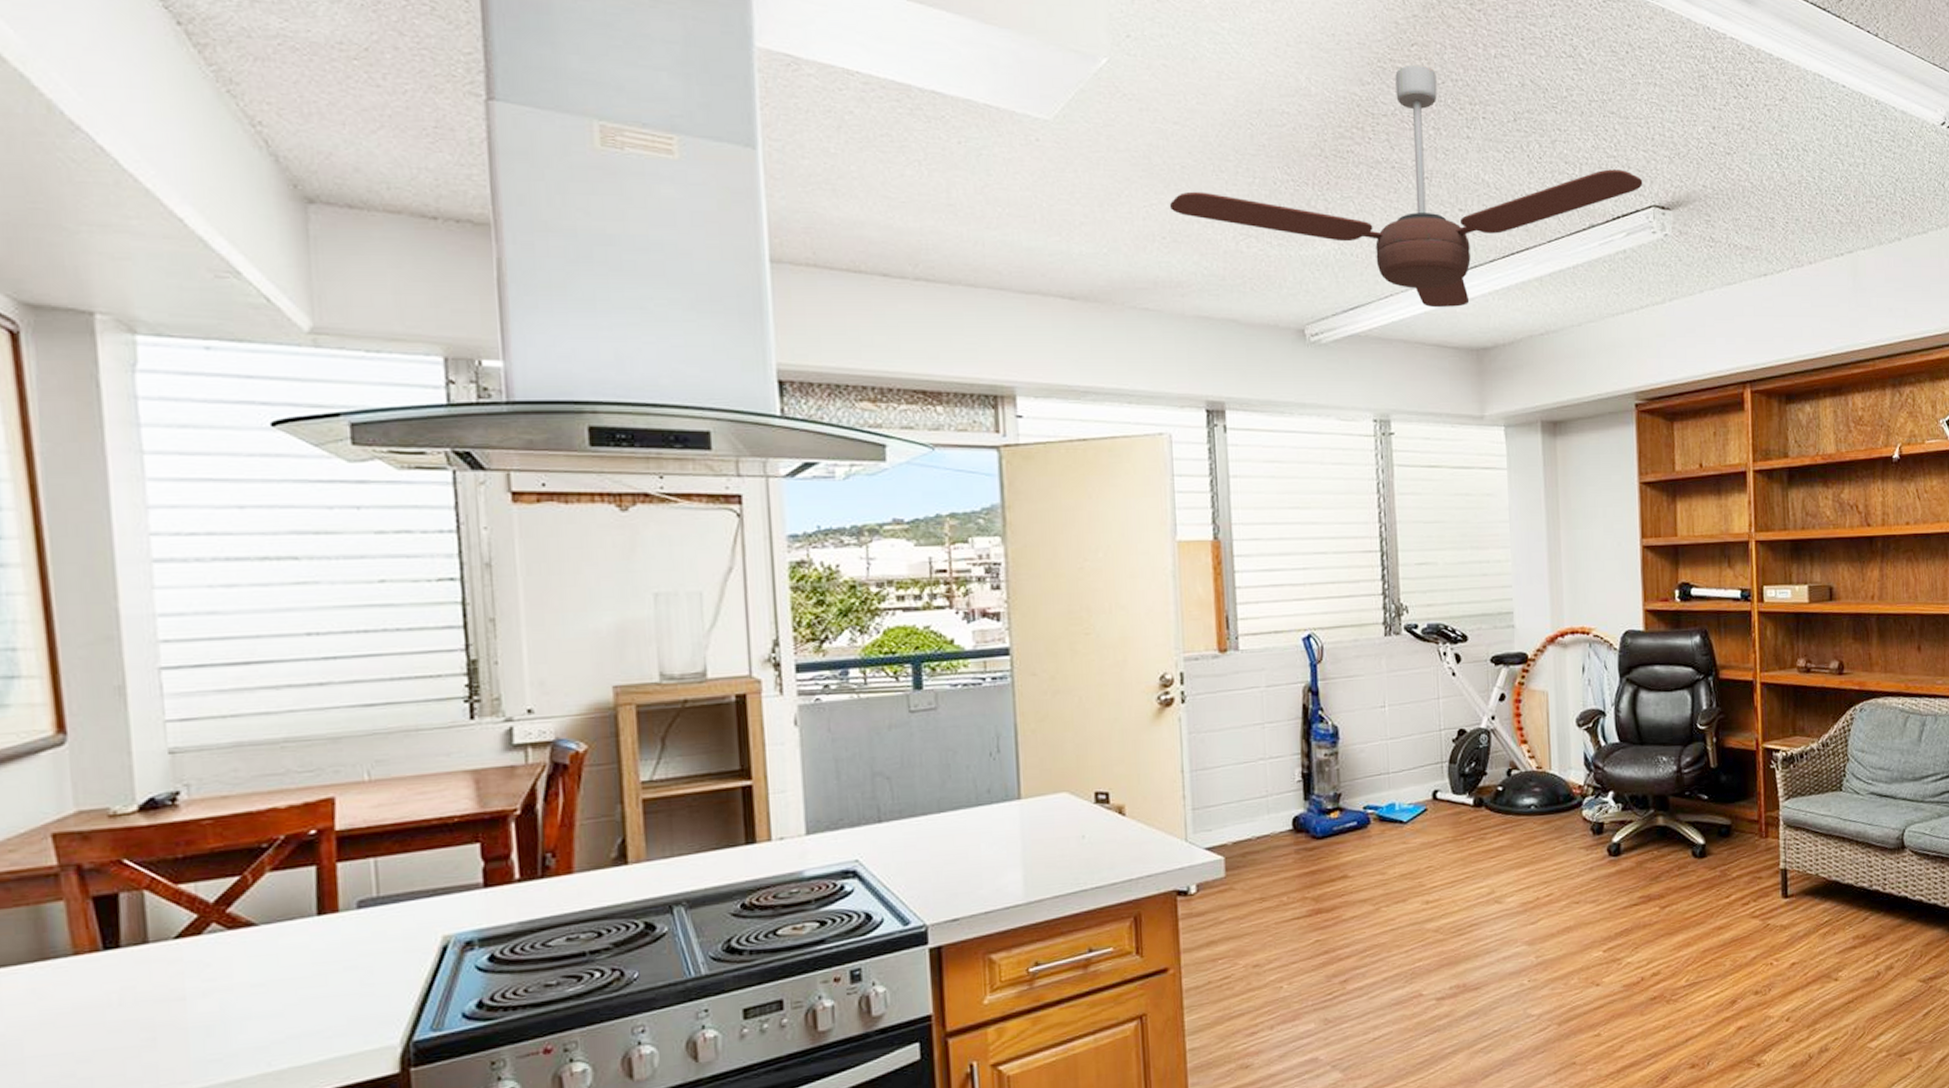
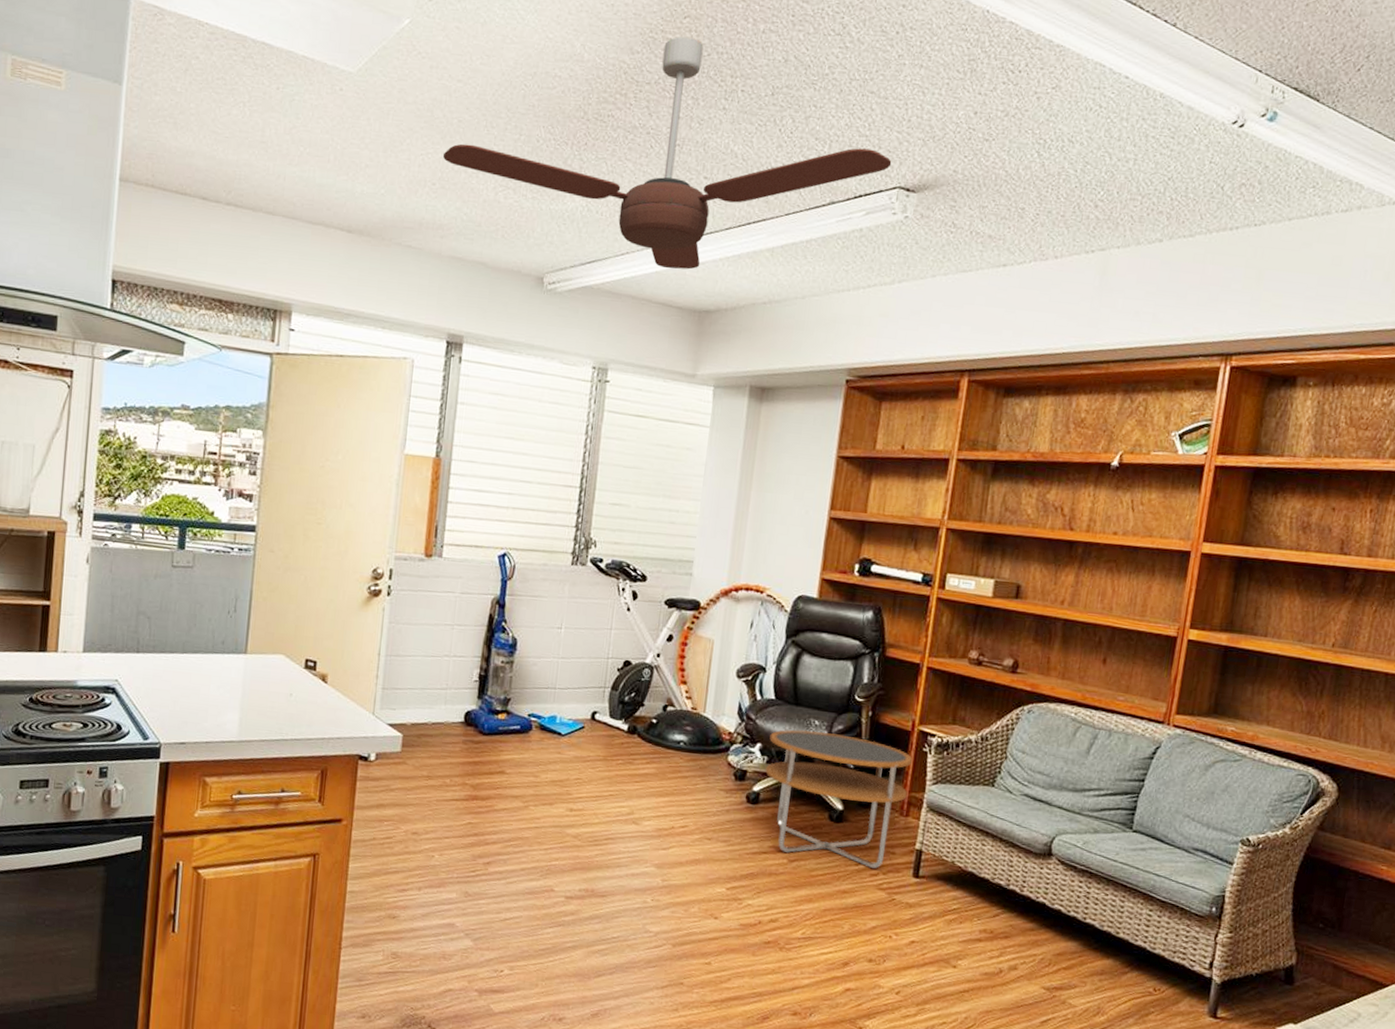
side table: none [1620,766,1763,900] -> present [765,729,912,868]

